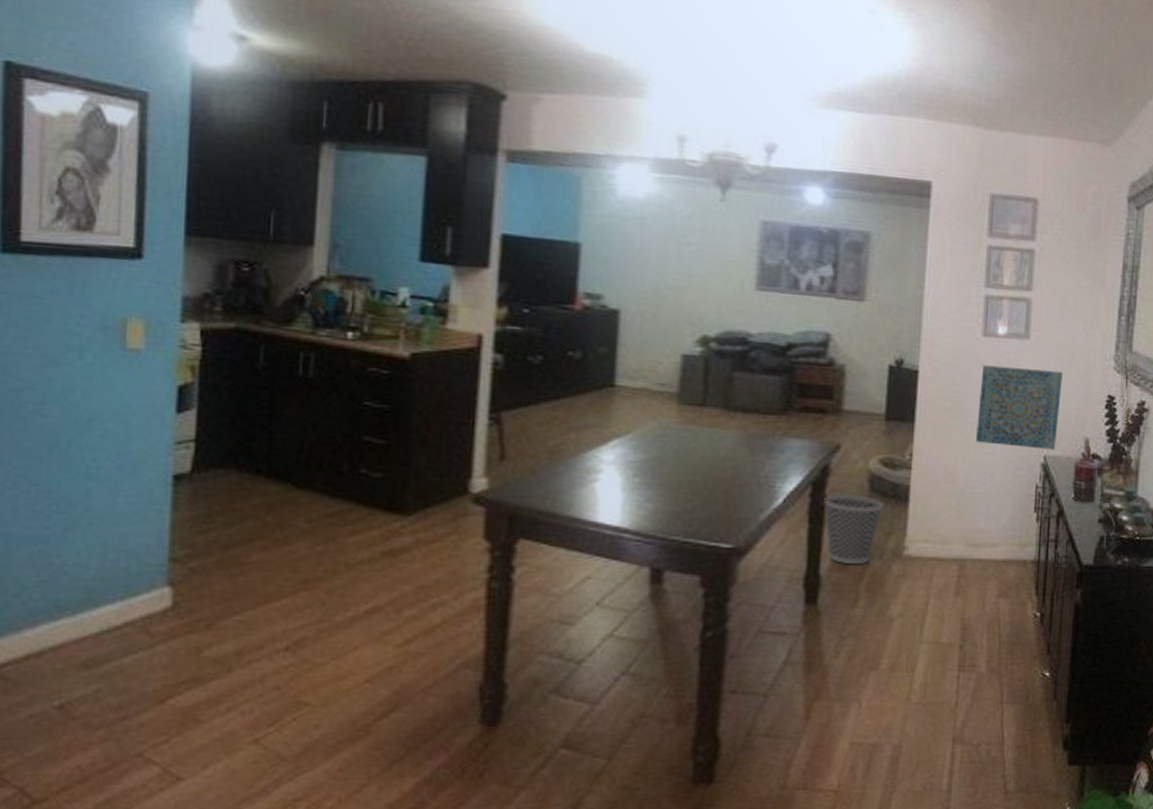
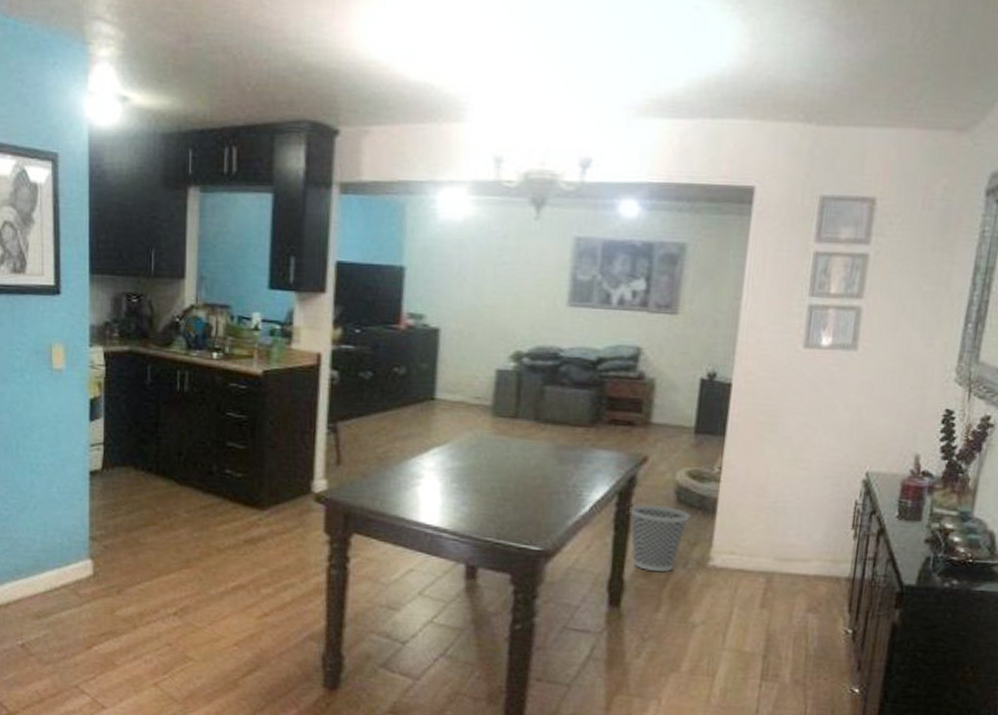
wall art: present [976,365,1063,450] -> none [791,378,893,466]

